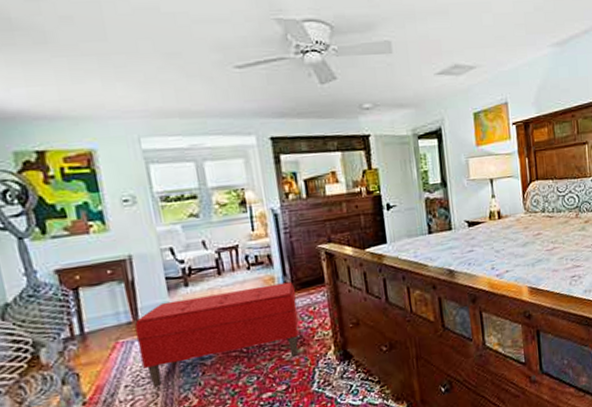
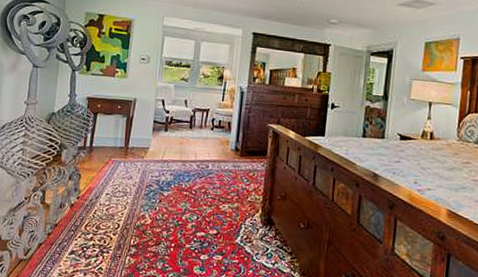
bench: present [135,282,299,388] -> none [122,139,243,209]

